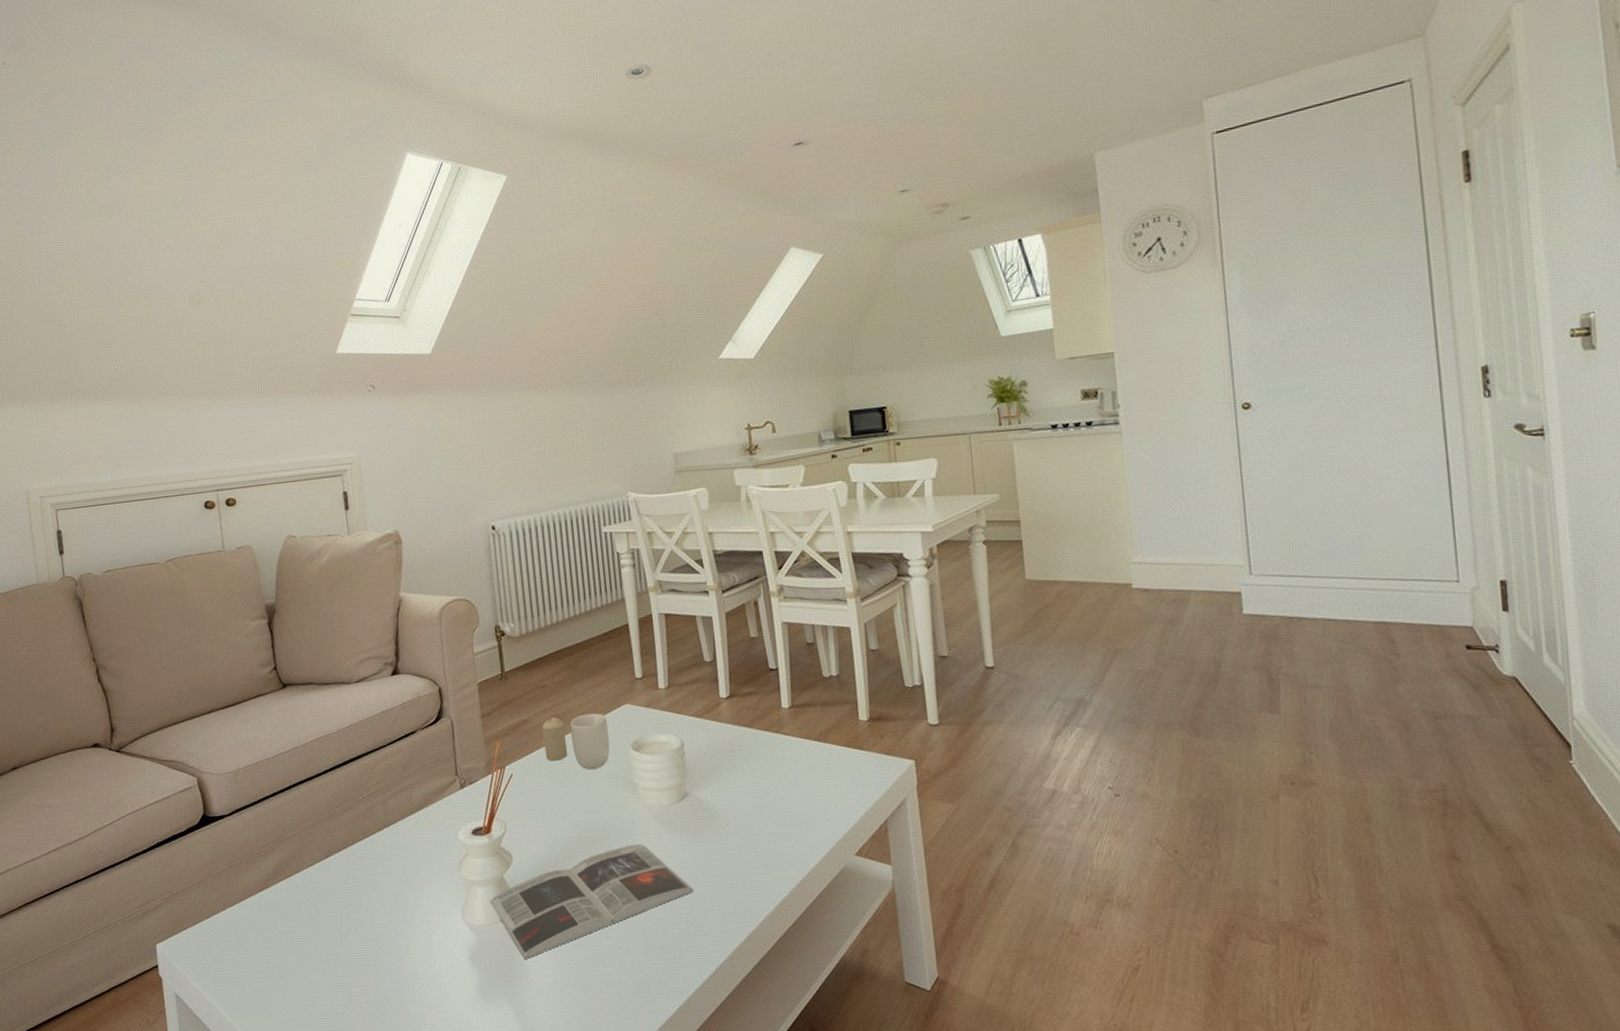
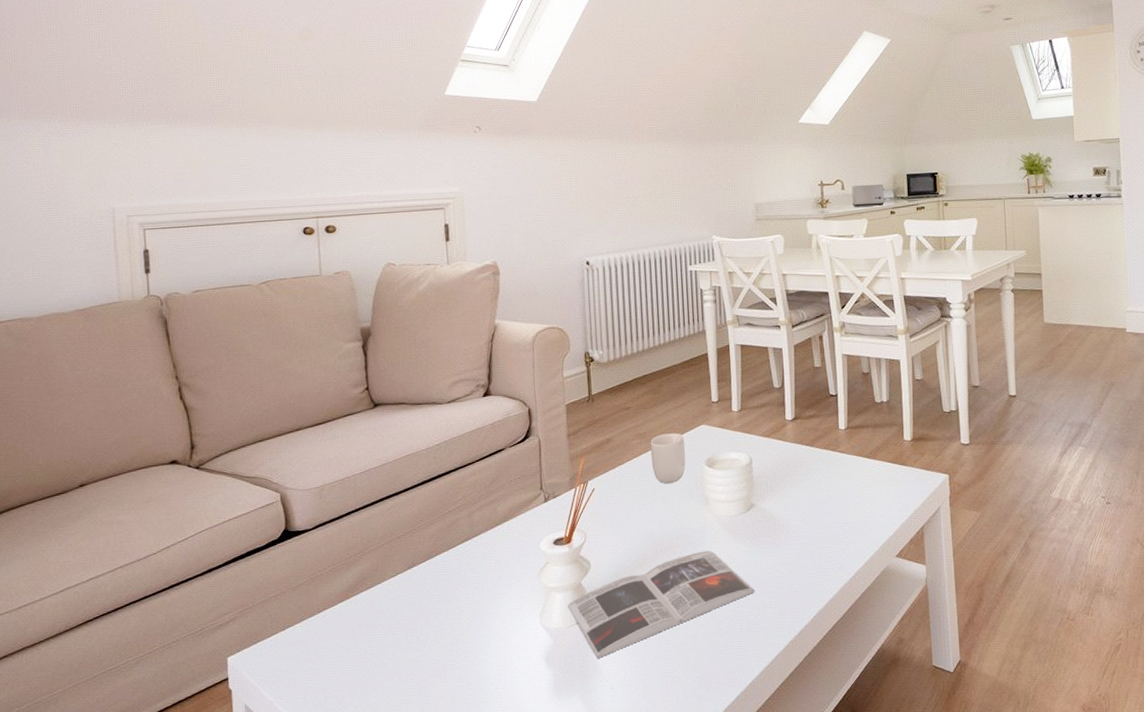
candle: present [542,717,568,761] -> none [624,436,647,476]
toaster: none [784,423,824,452] -> present [851,183,885,207]

